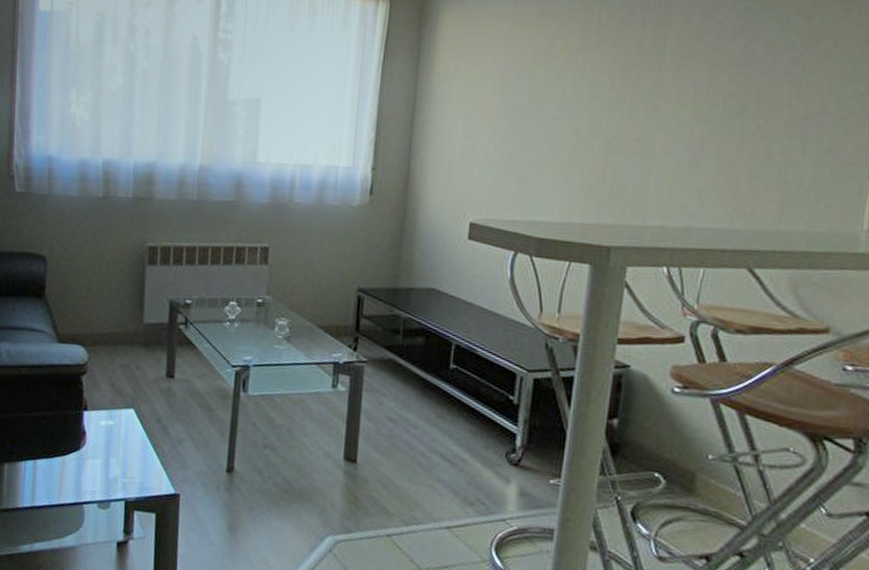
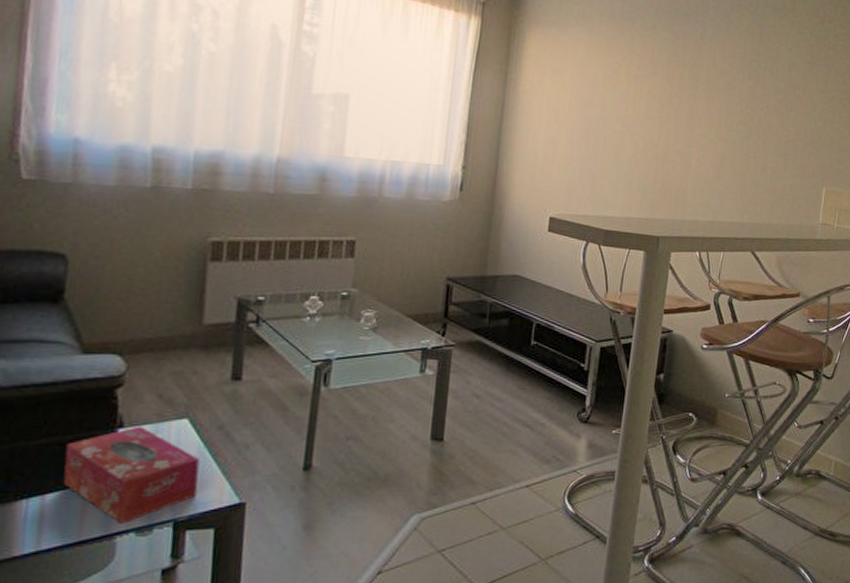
tissue box: none [48,410,144,496] -> present [63,426,200,525]

